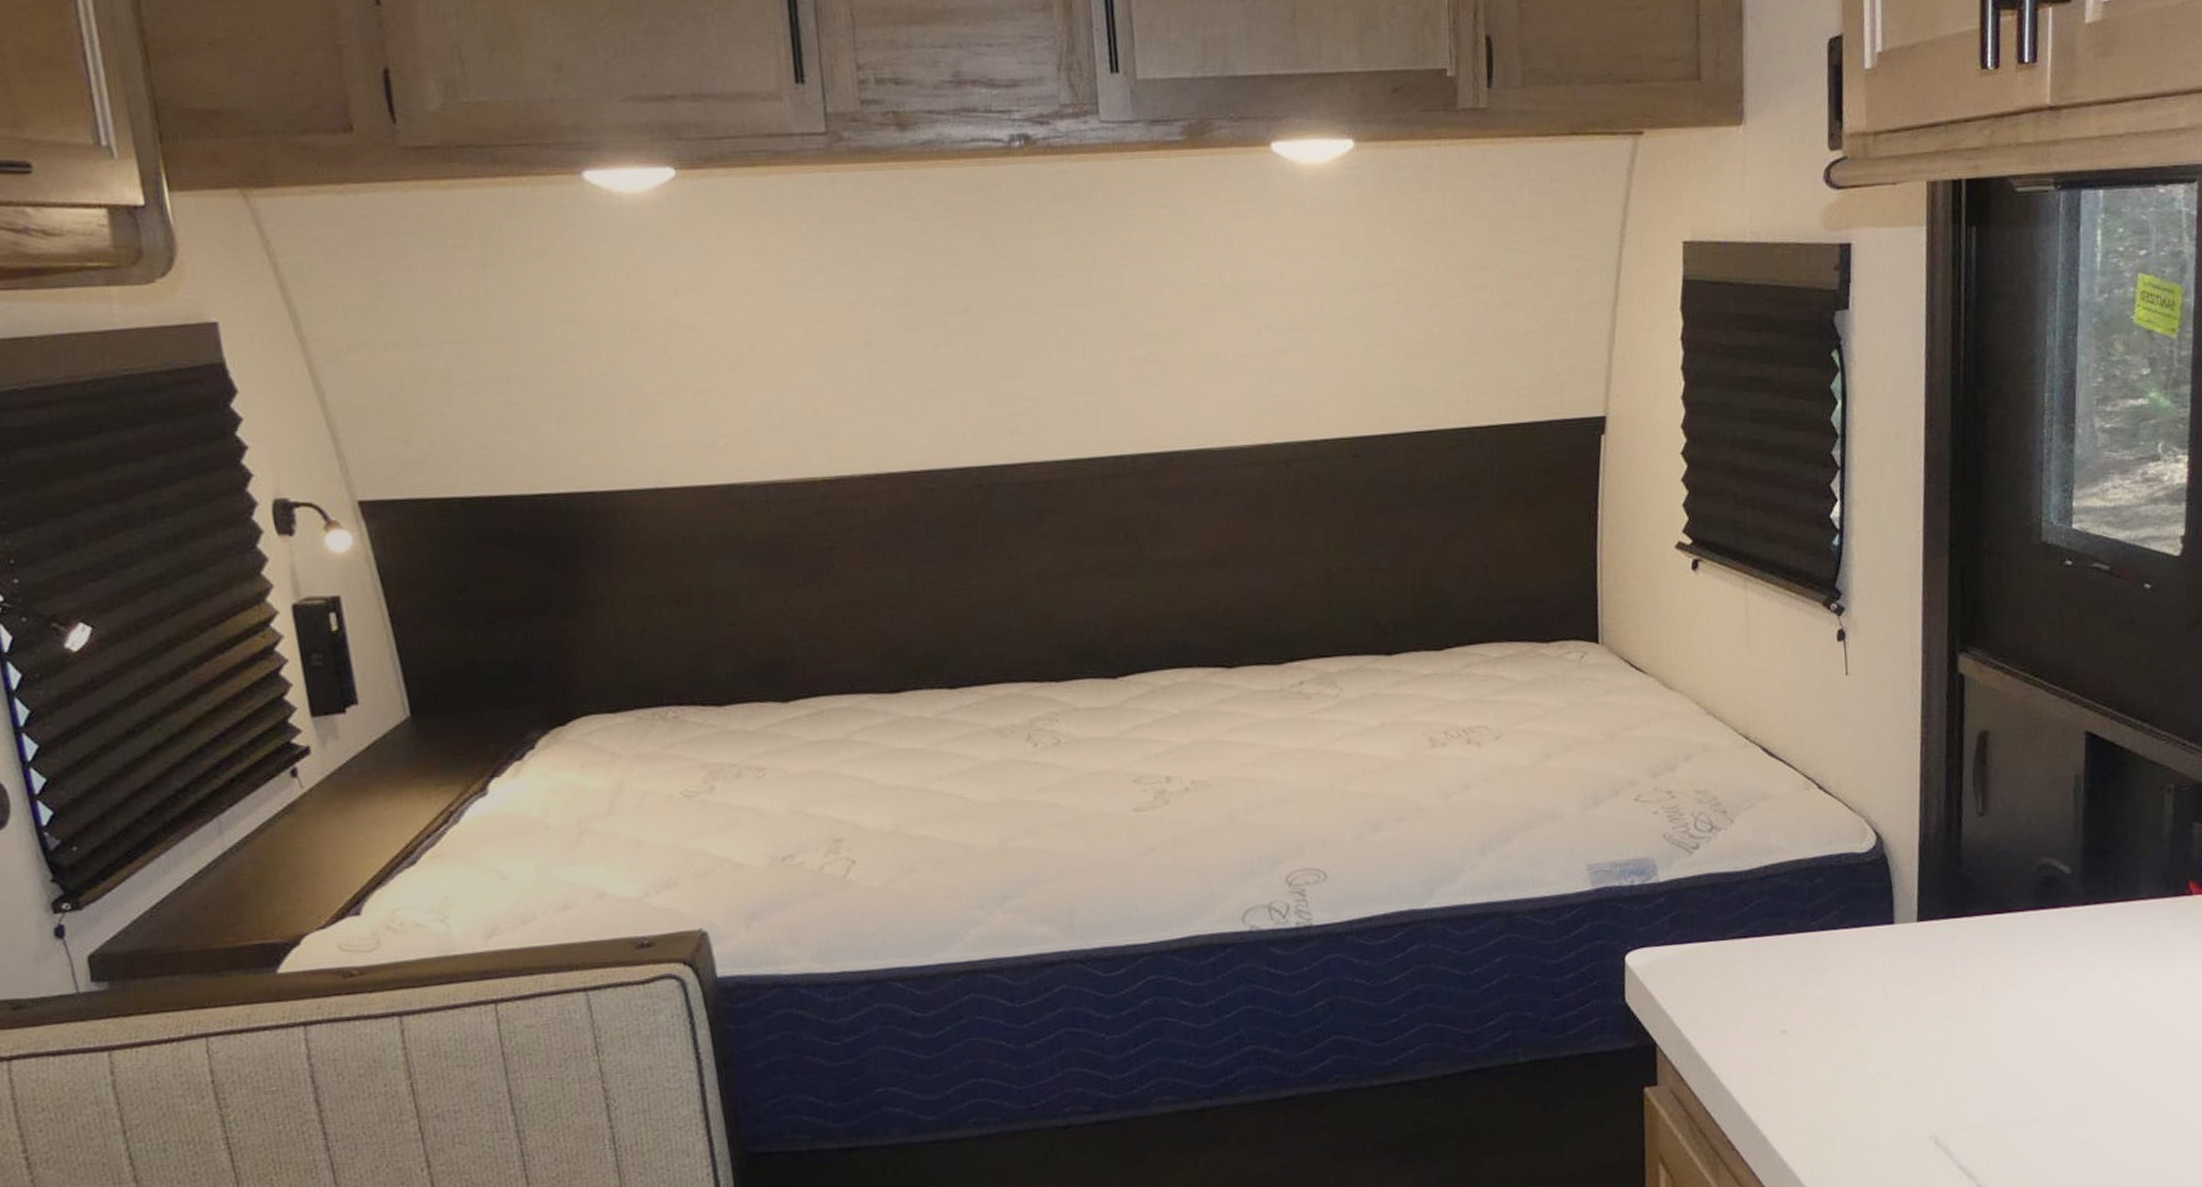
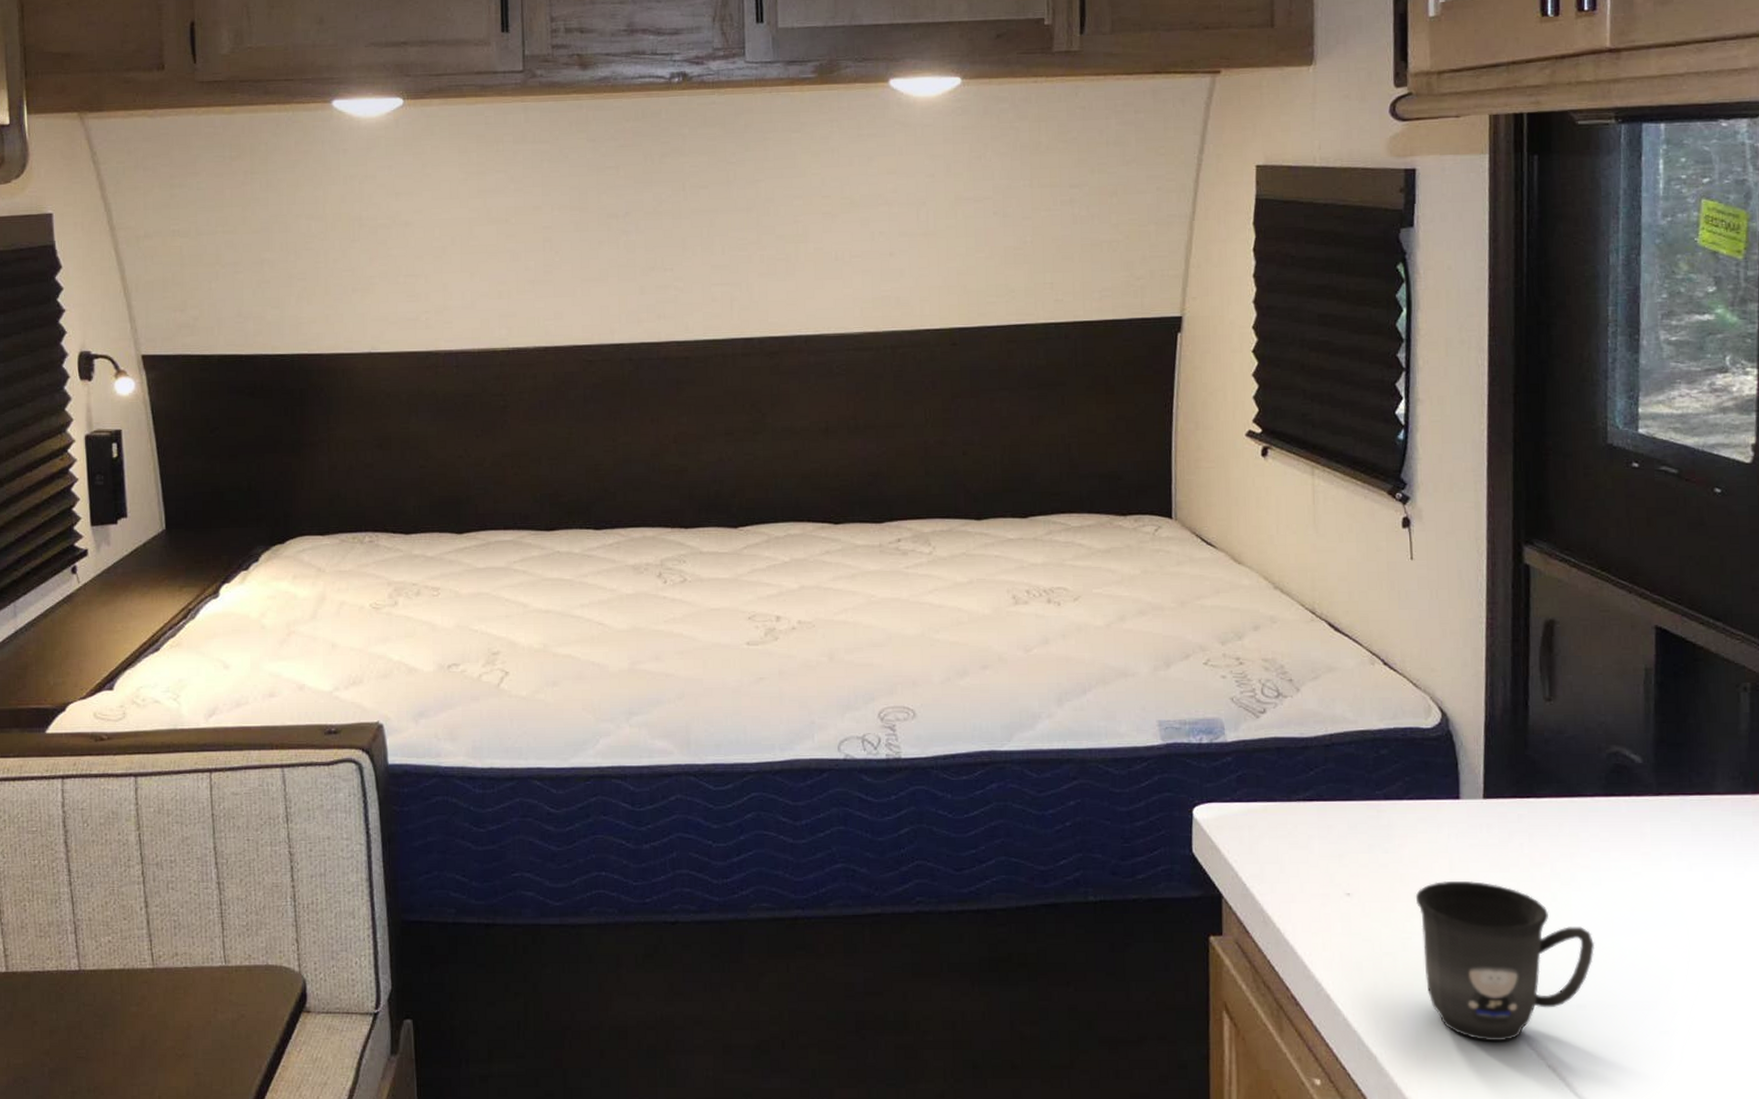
mug: none [1850,1007,2023,1167] -> present [1415,881,1595,1042]

